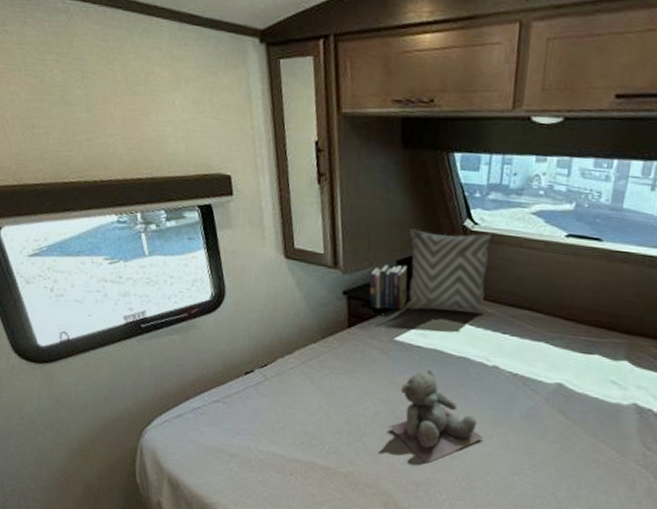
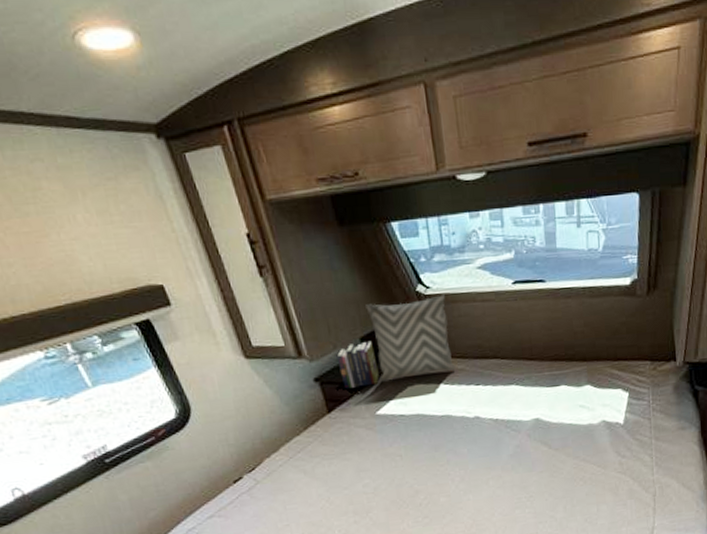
stuffed animal: present [389,368,484,464] -> none [391,433,481,521]

